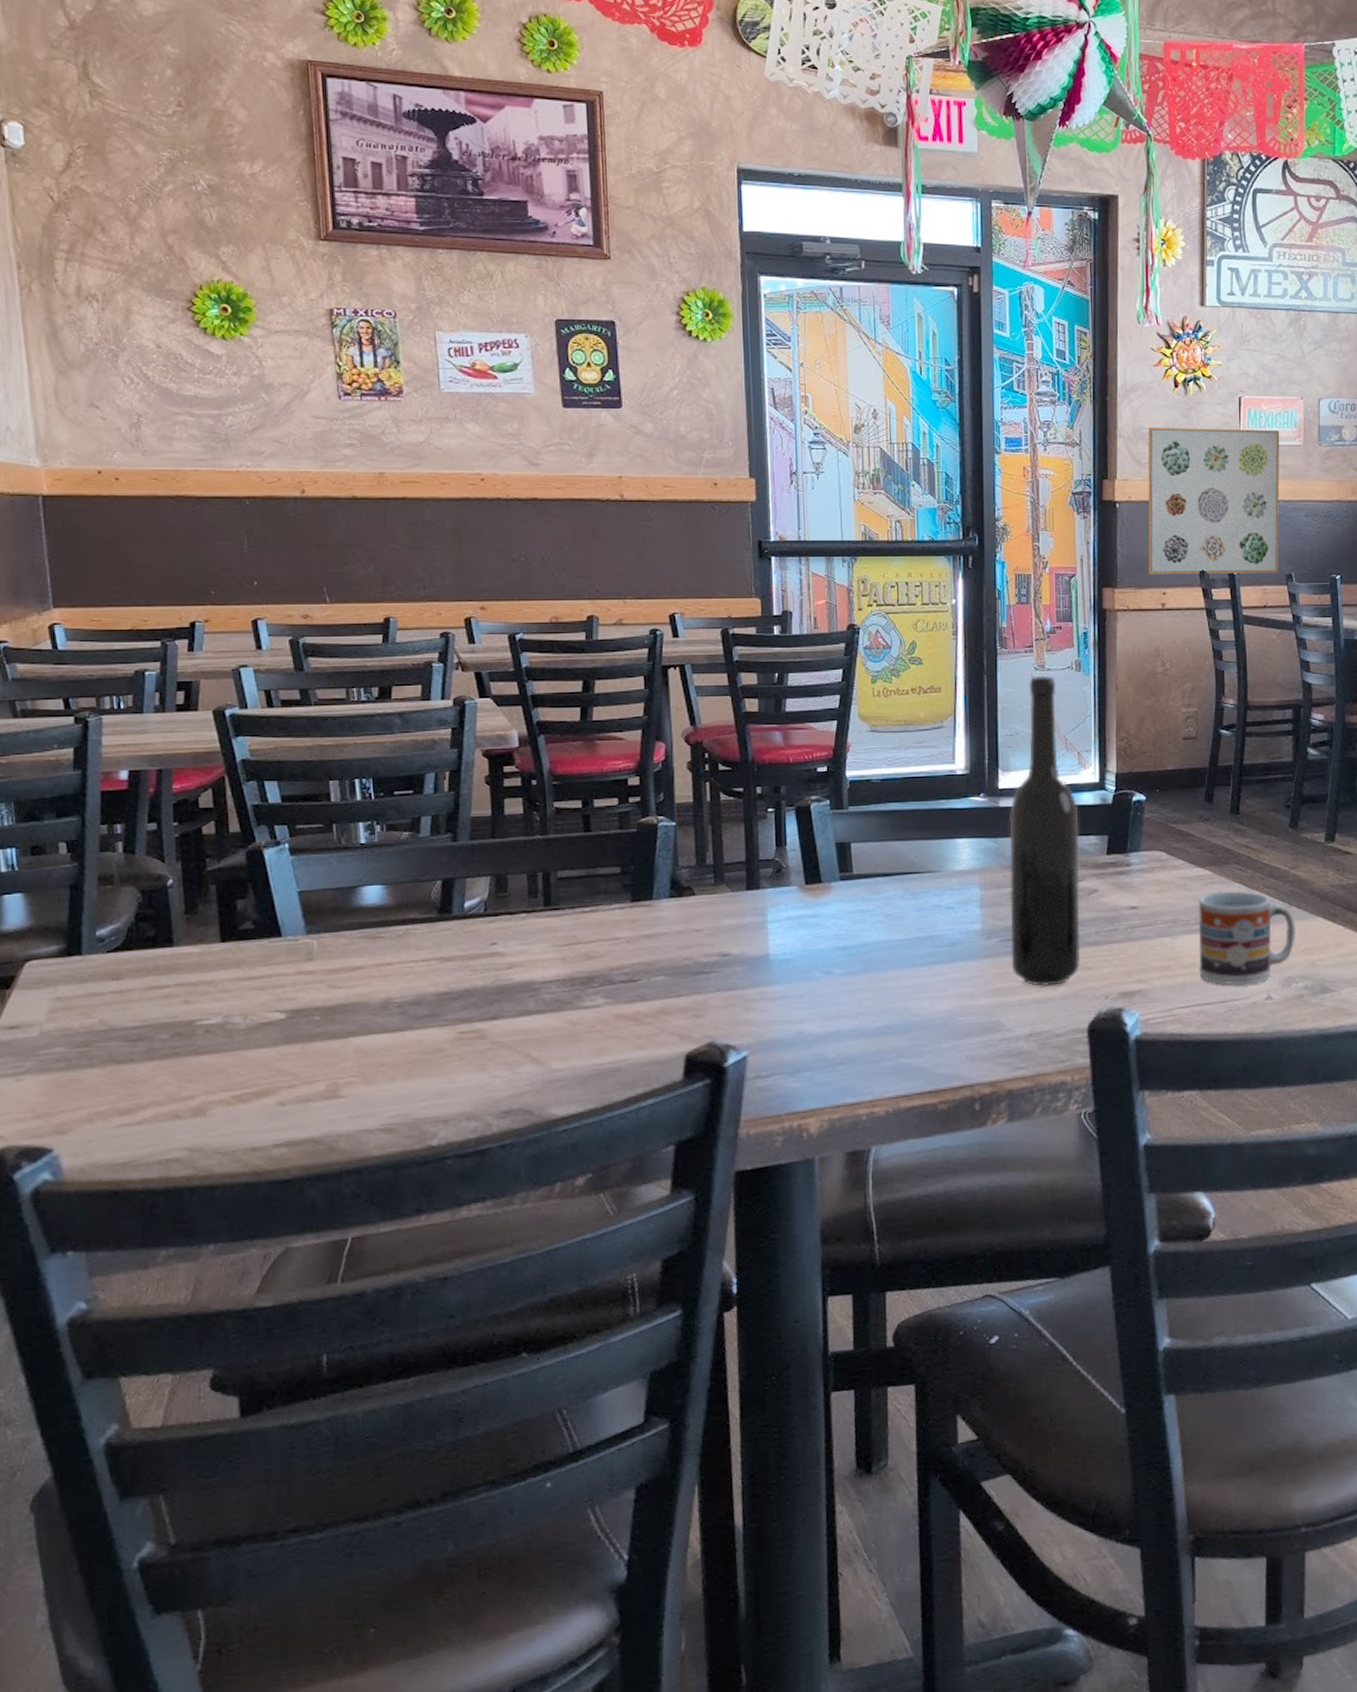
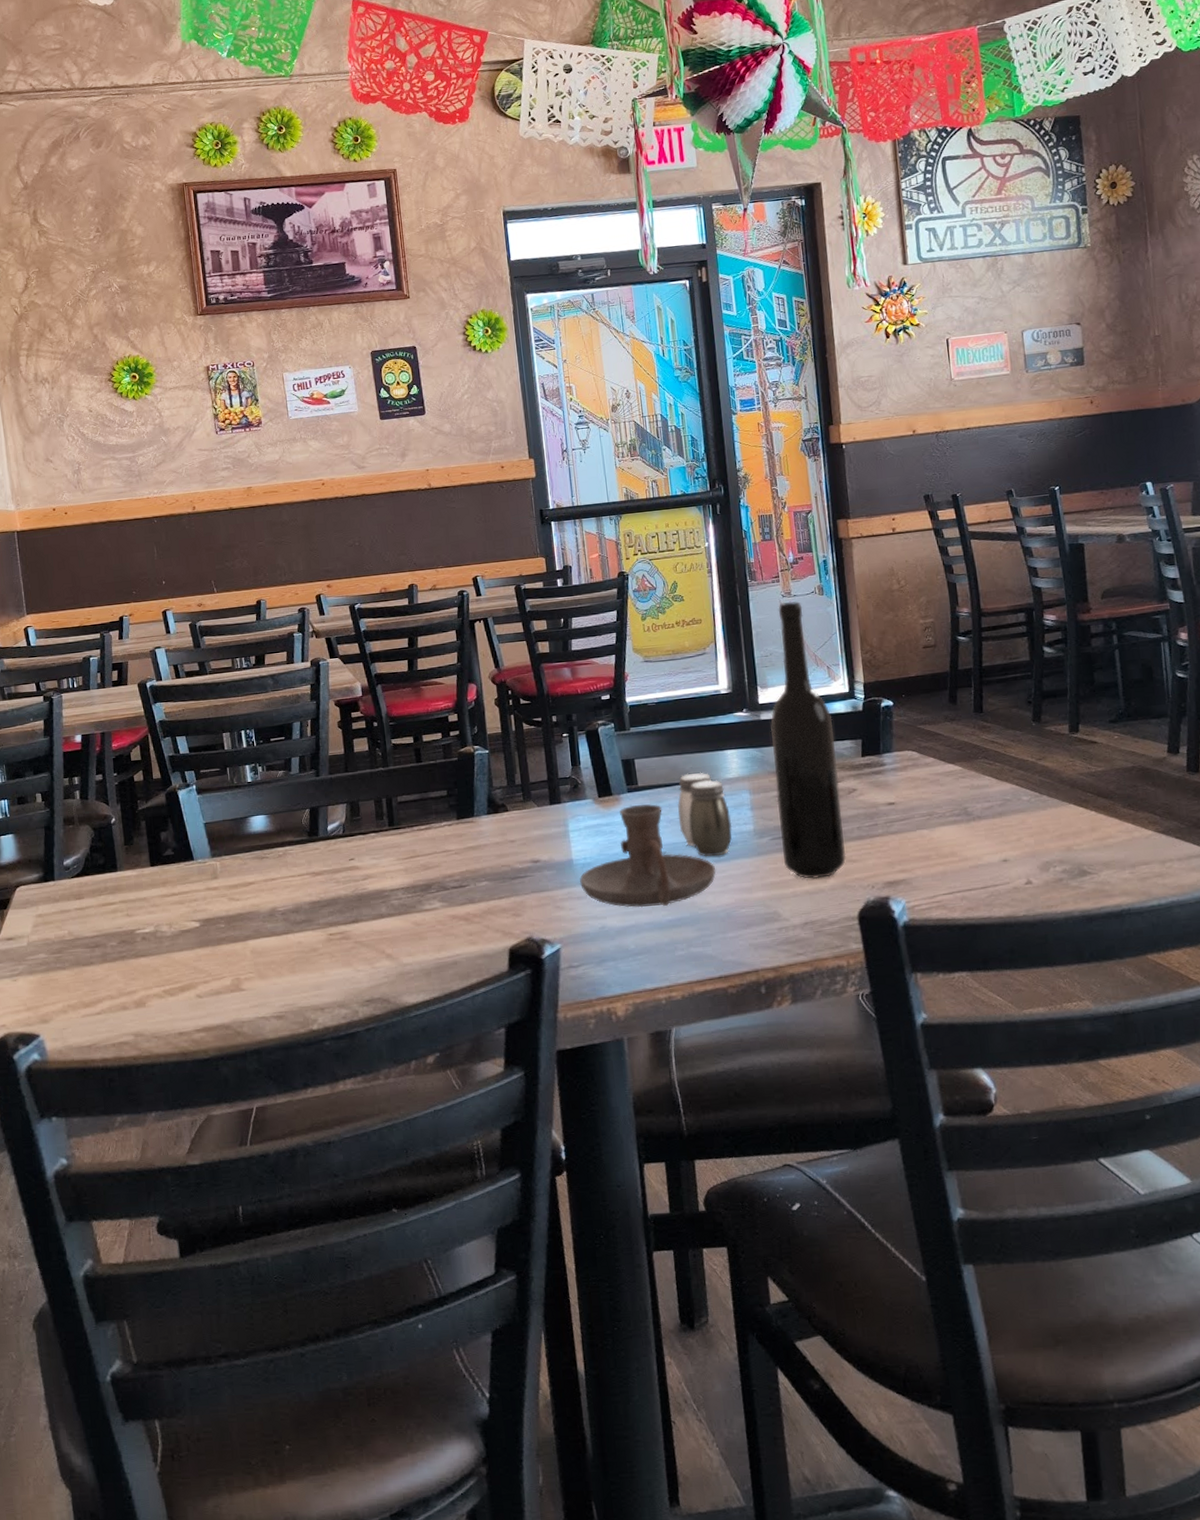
candle holder: none [775,895,935,1012] -> present [579,804,716,908]
salt and pepper shaker: none [896,862,958,958] -> present [678,772,733,857]
wall art: present [1148,428,1280,575] -> none [866,363,999,505]
cup: present [1198,891,1295,986] -> none [951,783,1049,872]

